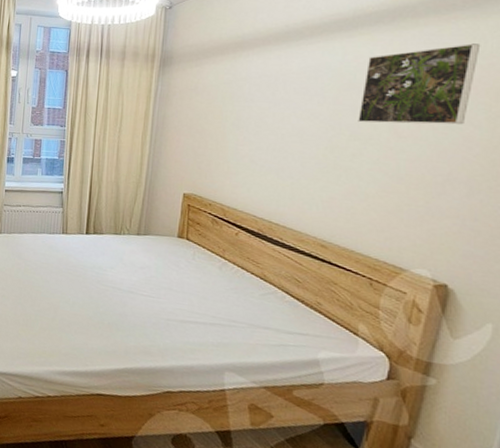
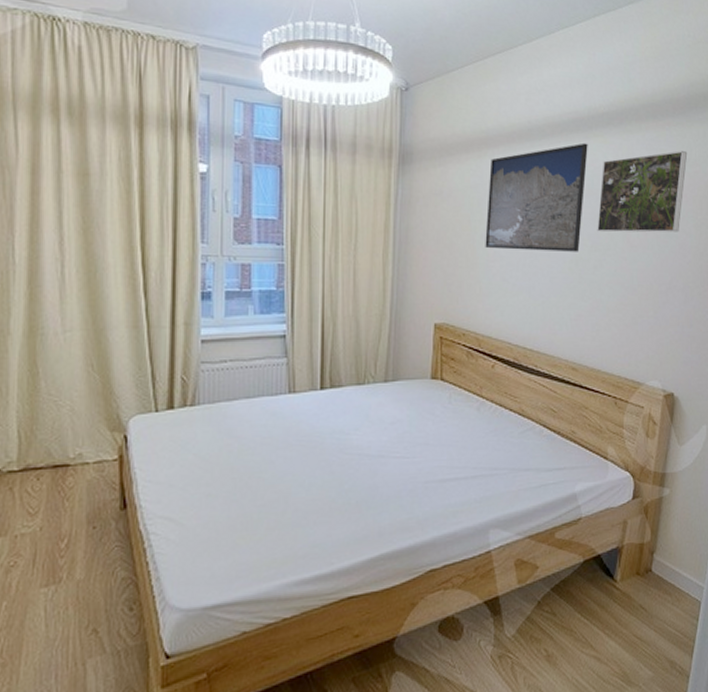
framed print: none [235,41,352,140] -> present [485,142,588,252]

